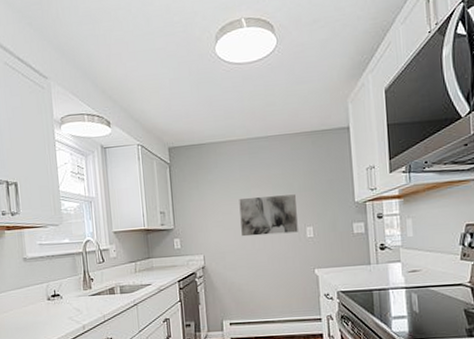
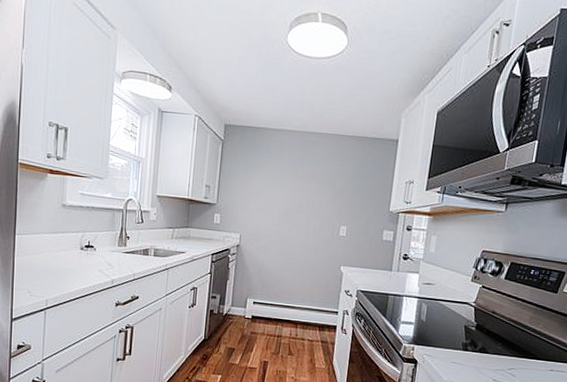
wall art: present [239,194,298,237] -> none [280,187,337,229]

